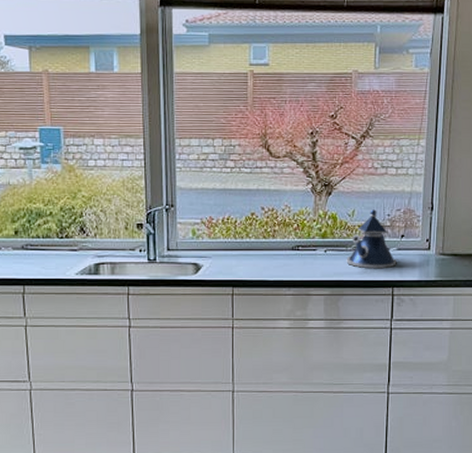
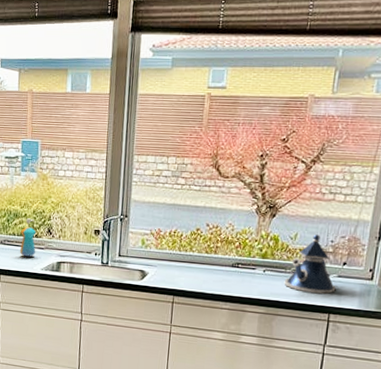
soap dispenser: none [46,217,67,261] -> present [19,218,36,257]

